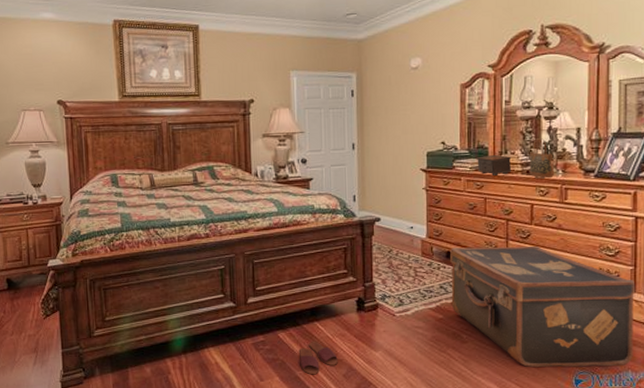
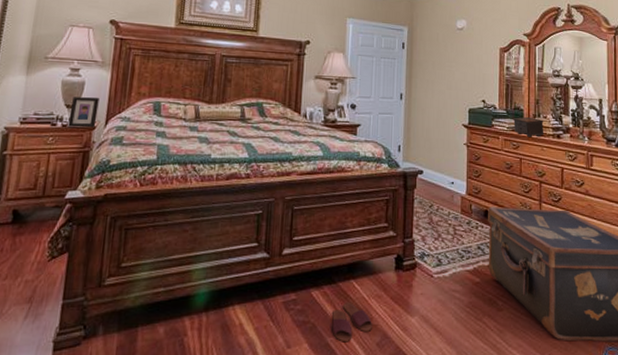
picture frame: none [37,176,62,204] -> present [68,97,99,128]
handbag: present [521,138,555,180] -> none [552,105,582,145]

